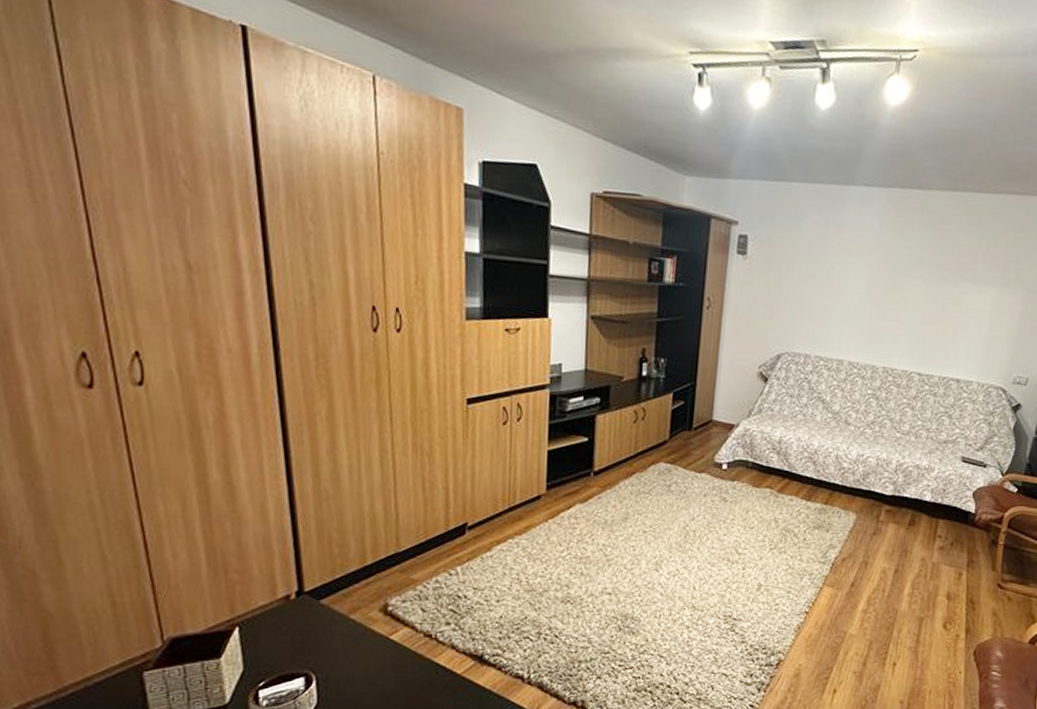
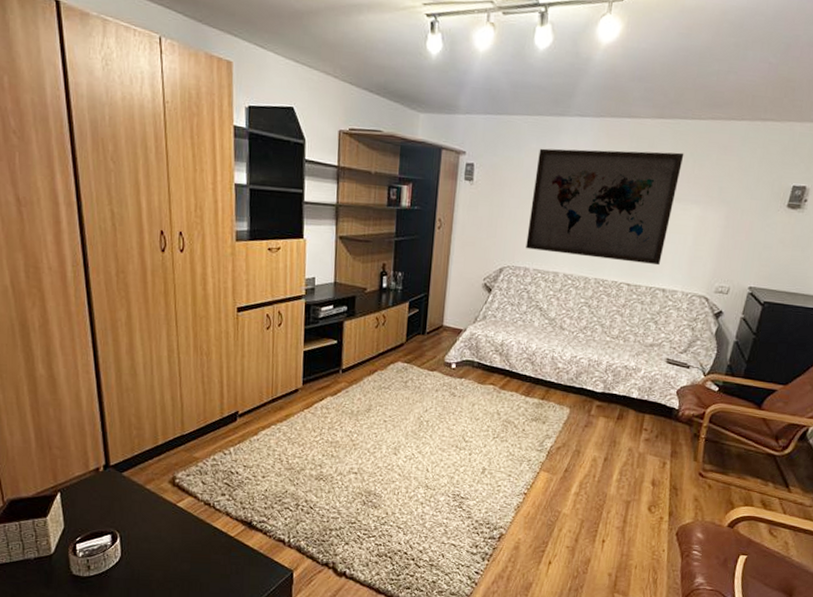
wall art: none [806,220,979,354] -> present [526,148,685,266]

